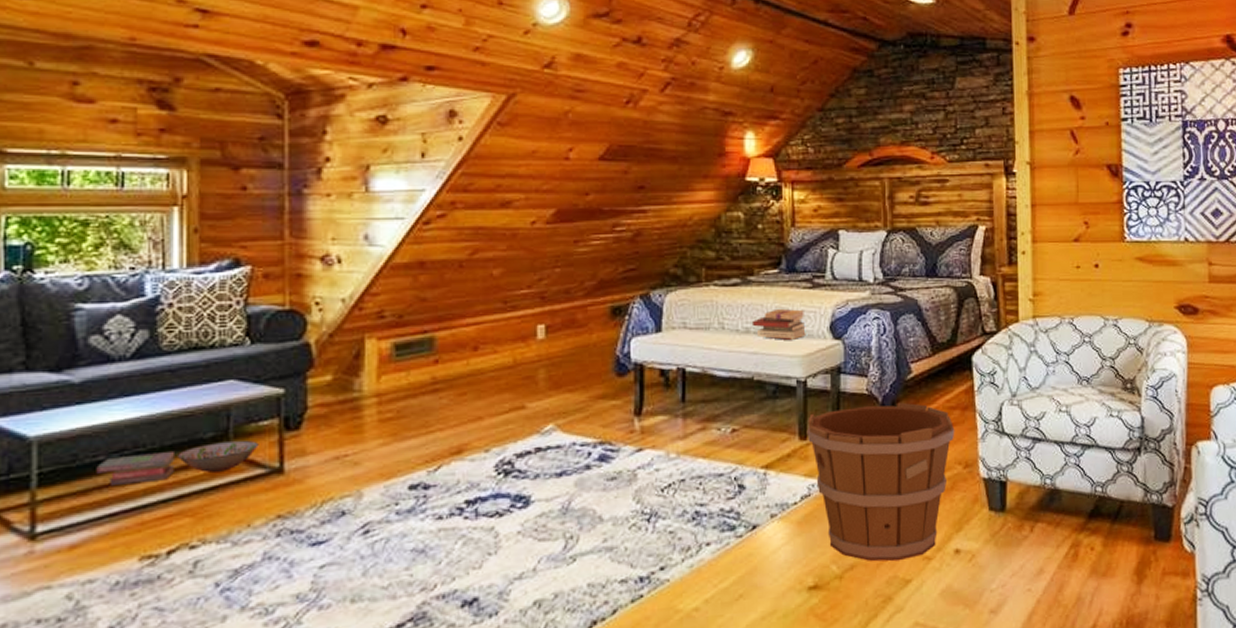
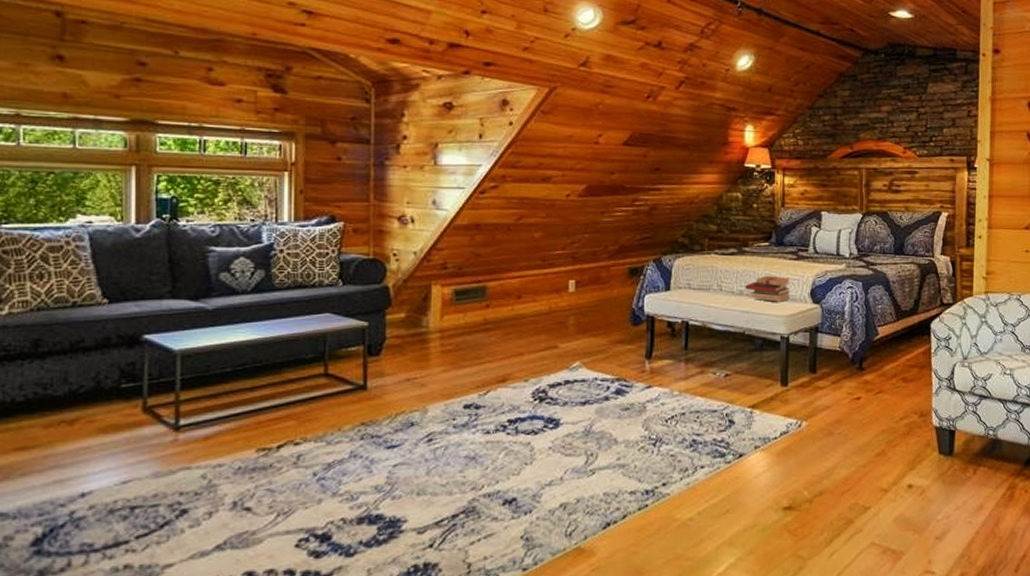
books: present [96,452,176,485] -> none [225,368,285,392]
decorative bowl: present [178,440,259,474] -> none [286,361,348,387]
wooden bucket: present [806,402,955,562] -> none [787,359,913,491]

